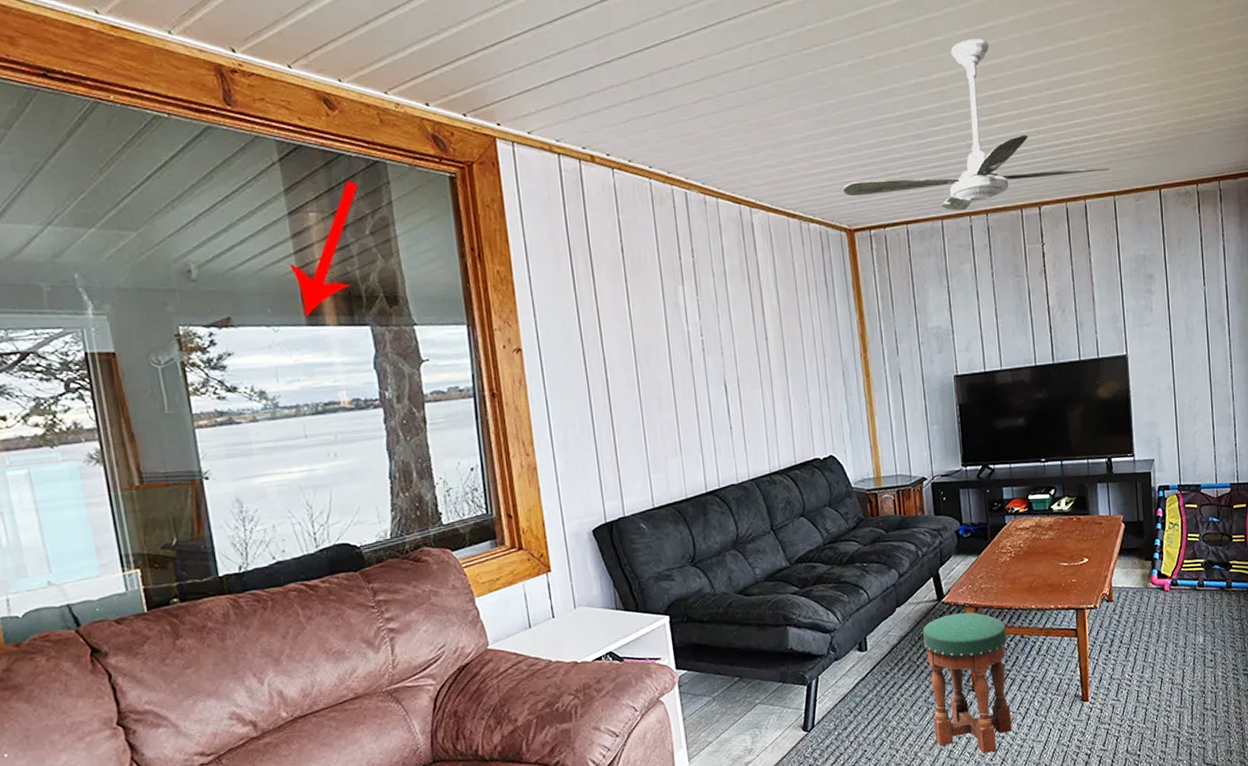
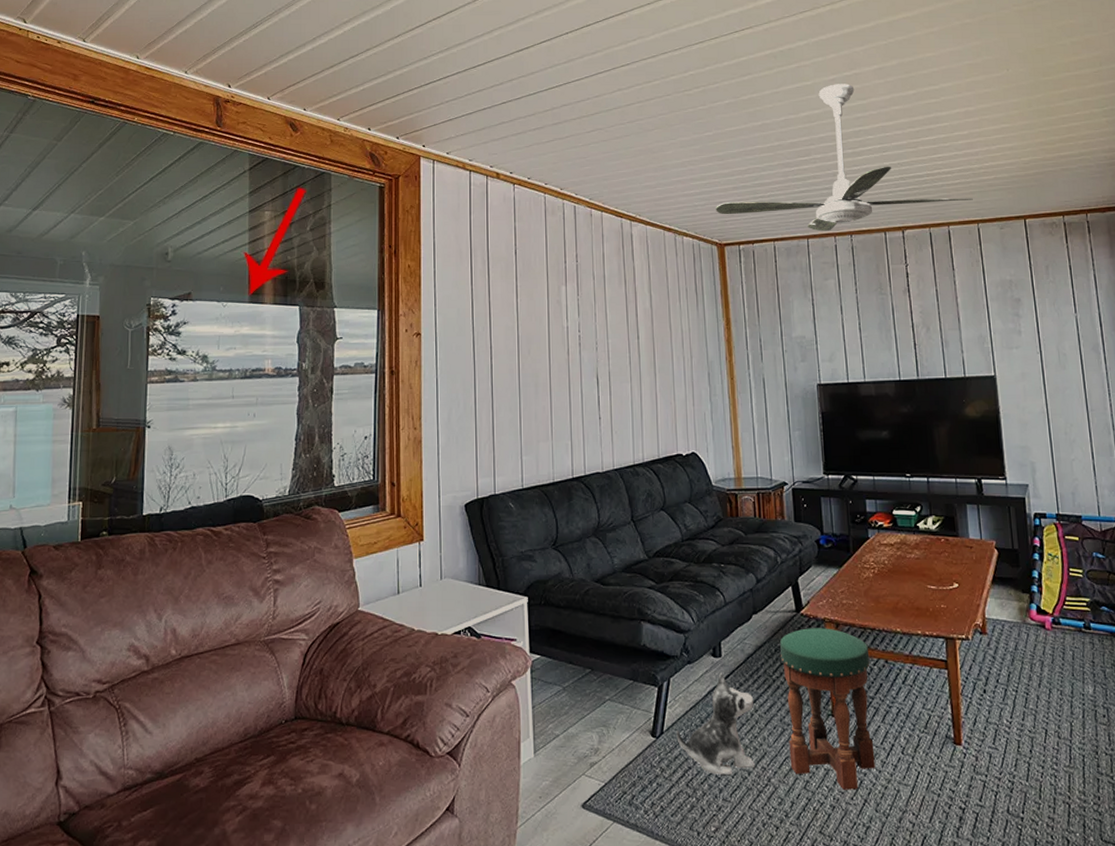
plush toy: none [827,664,902,757] -> present [676,672,755,775]

